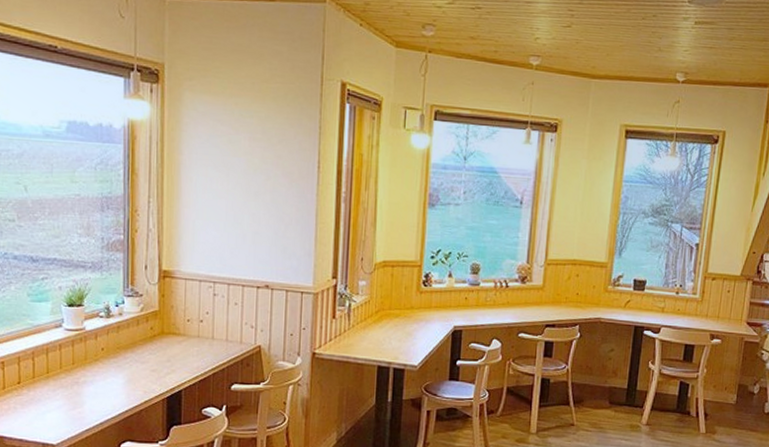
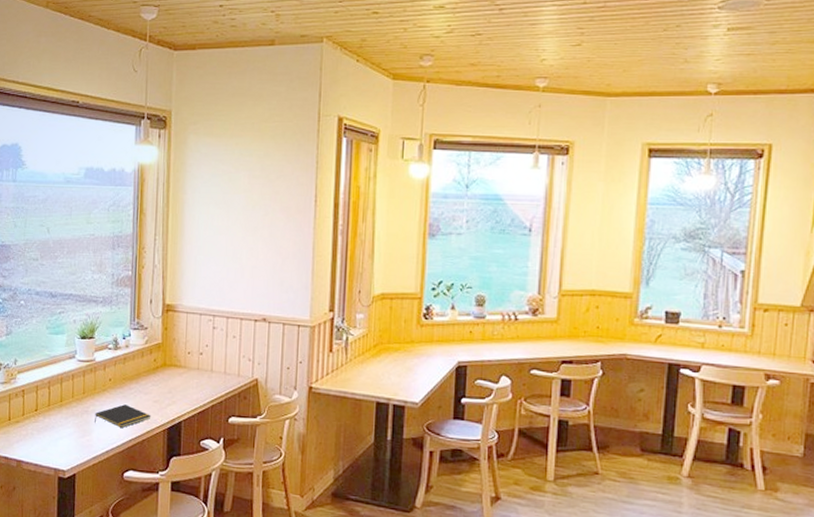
notepad: none [86,374,149,398] -> present [95,404,151,428]

